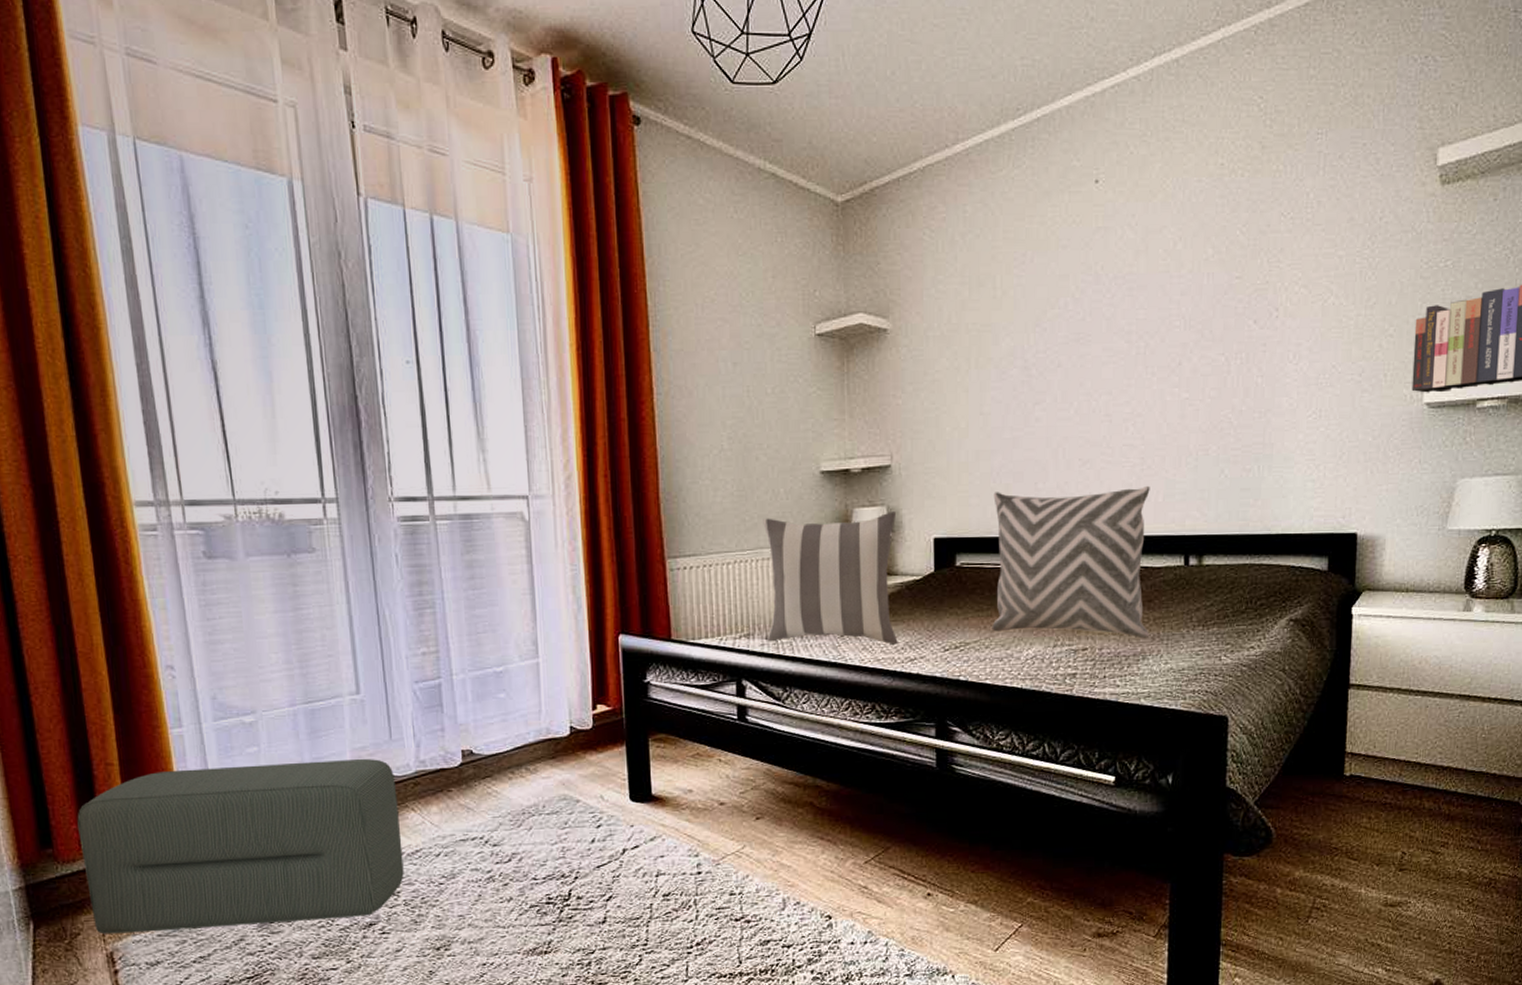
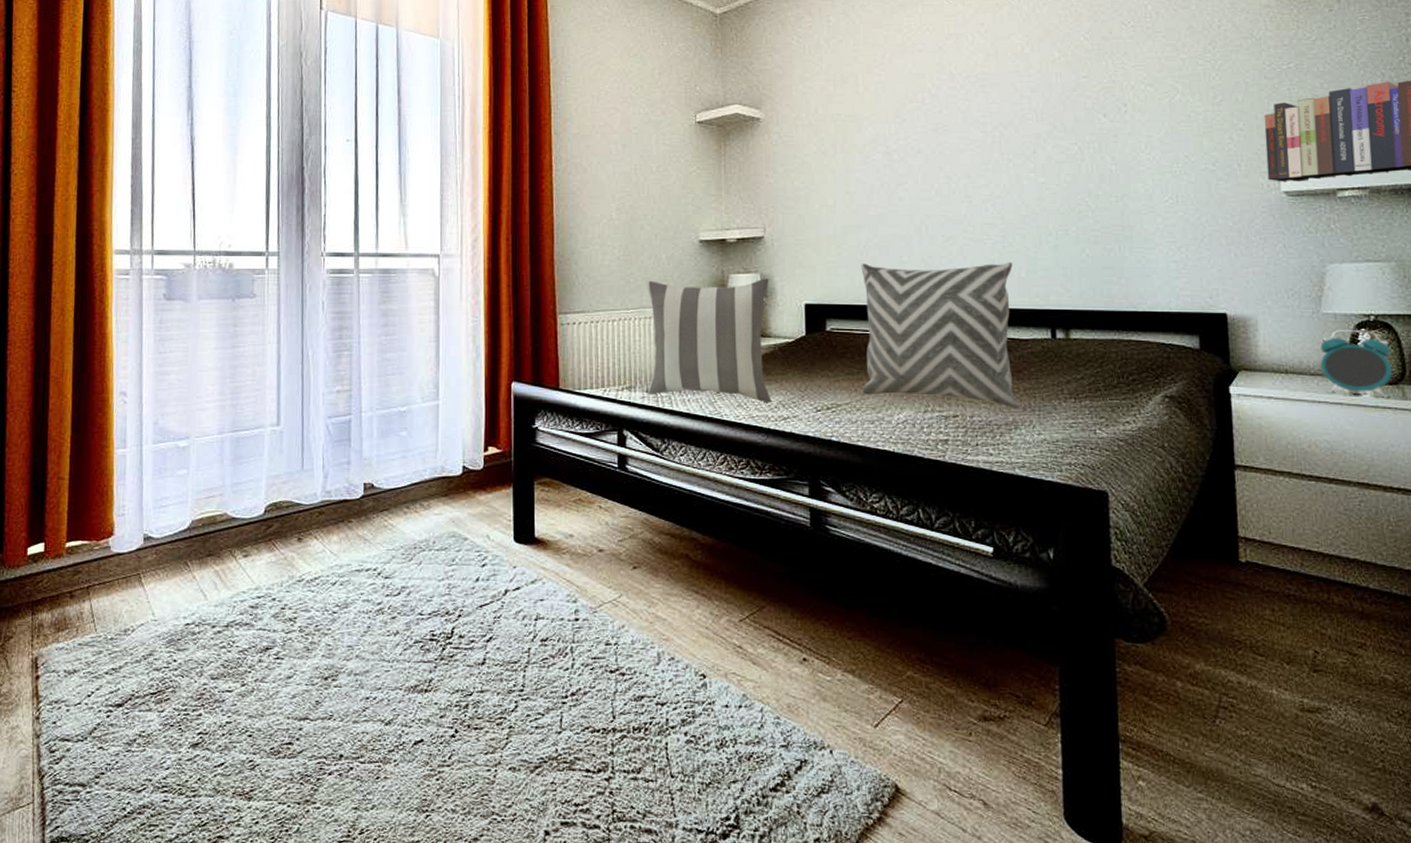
pouf: present [77,759,404,934] -> none [26,486,303,640]
alarm clock: none [1439,544,1507,613] -> present [1320,329,1393,399]

